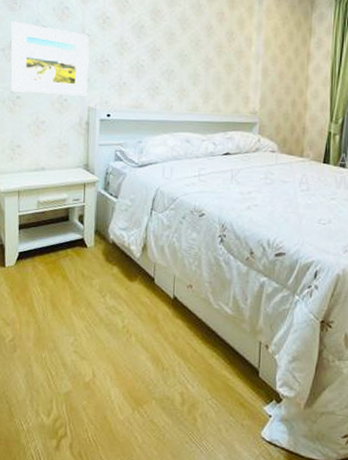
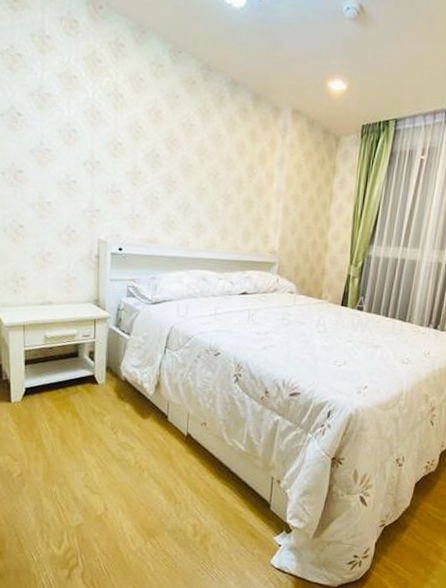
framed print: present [10,21,90,96] -> none [11,142,99,228]

